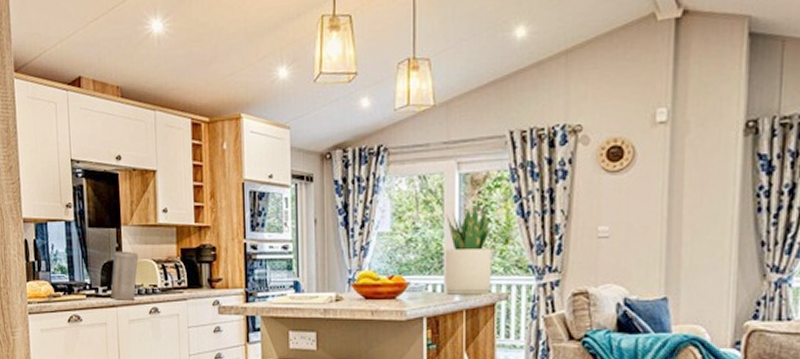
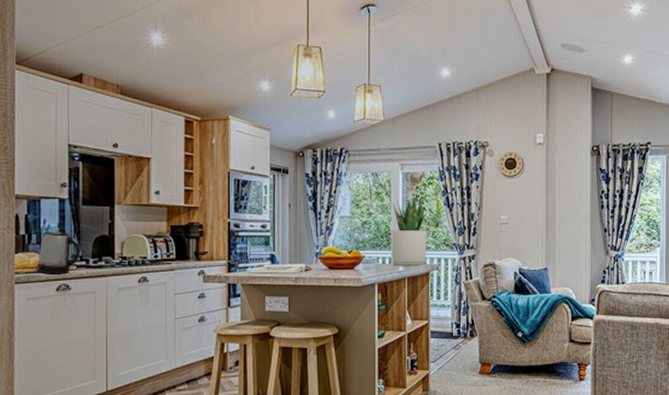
kettle: none [47,257,90,304] -> present [36,232,81,275]
canister: present [110,251,139,302] -> none [101,227,130,272]

